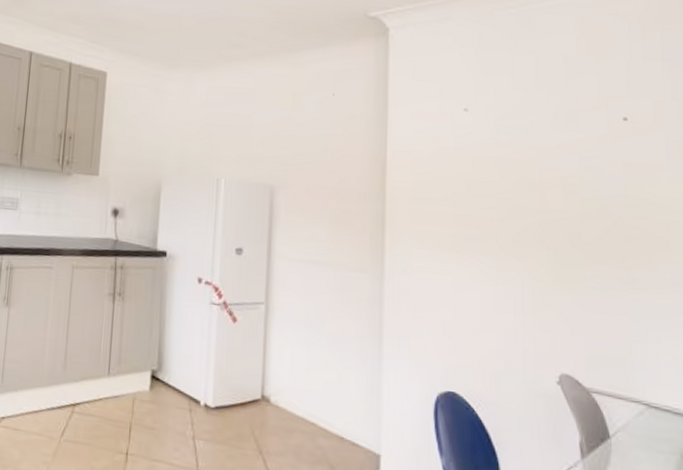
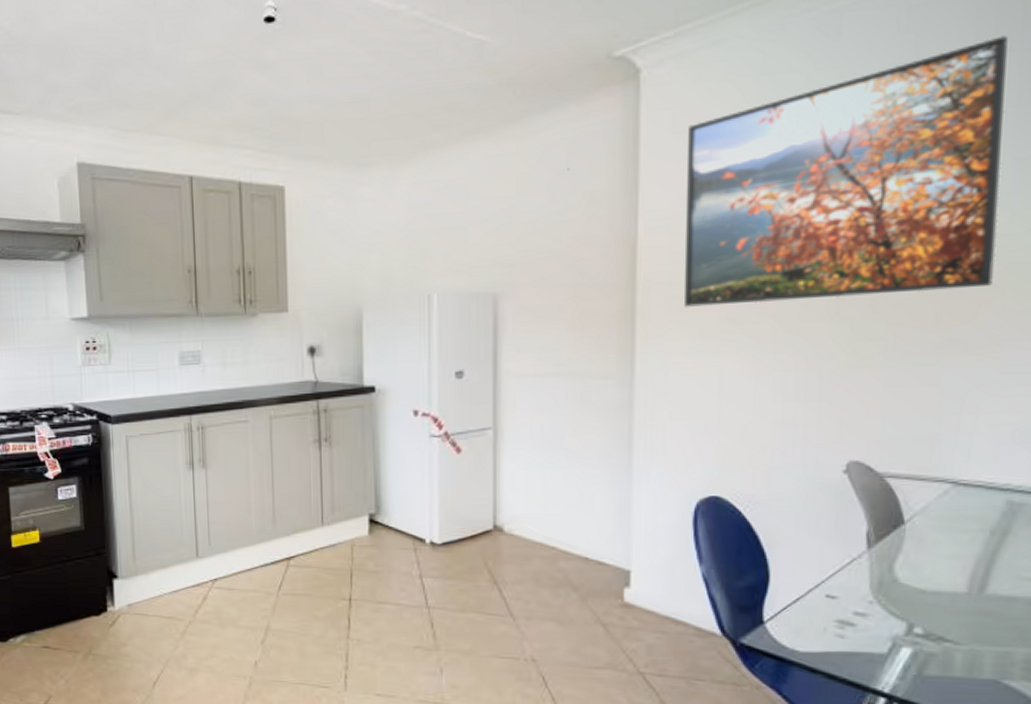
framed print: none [424,49,660,237] -> present [685,35,1008,307]

